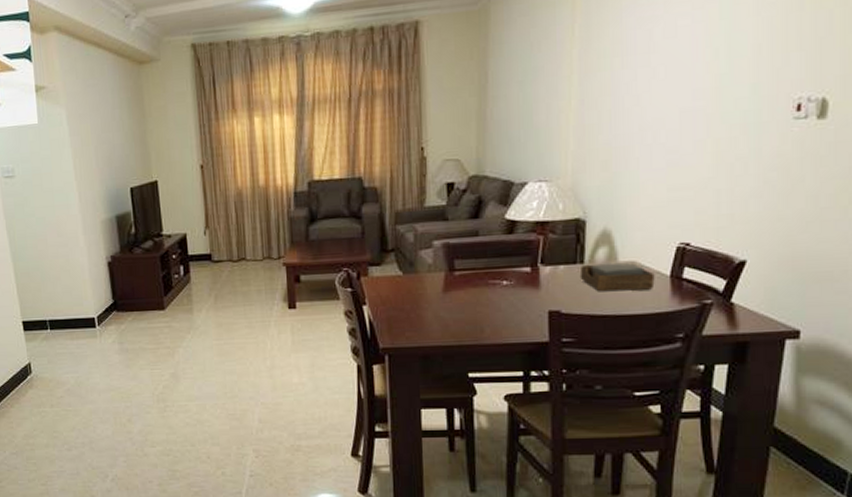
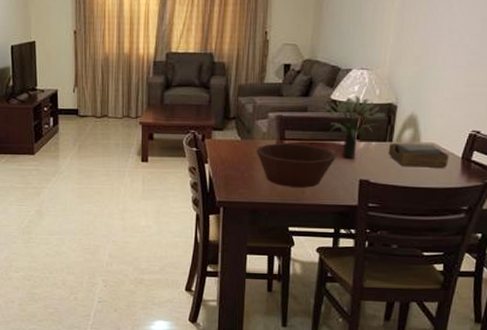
bowl: none [421,274,518,326] -> present [255,143,336,188]
flower arrangement: none [499,213,574,287] -> present [324,96,386,158]

